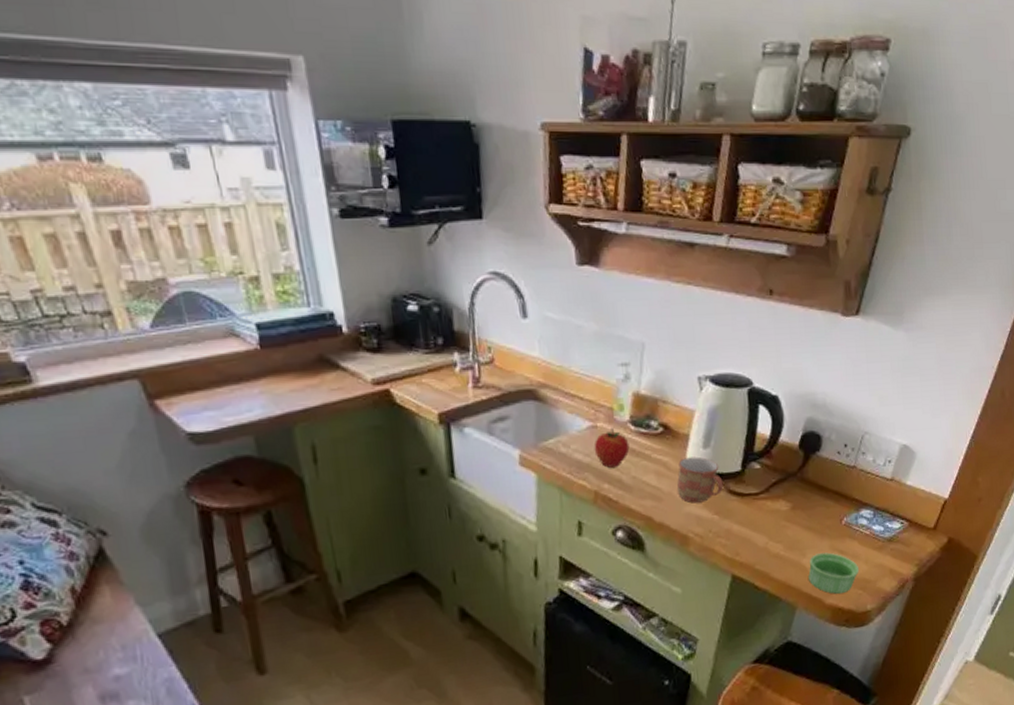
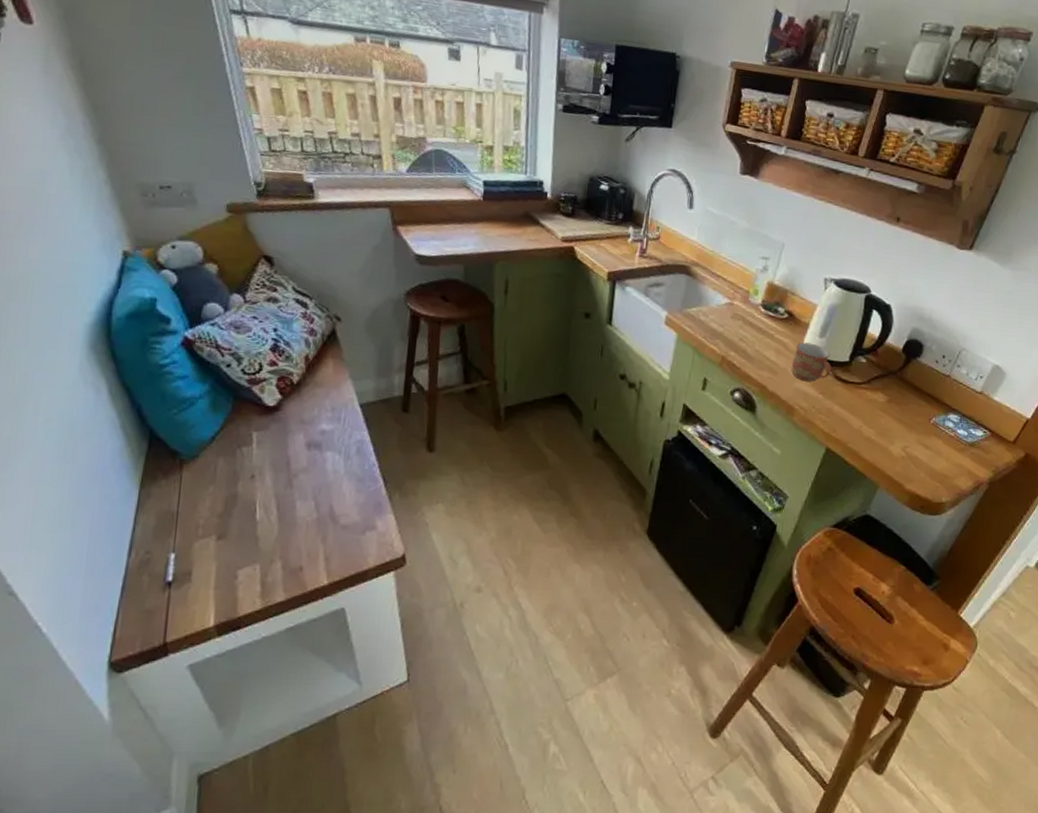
apple: present [594,428,630,468] -> none [728,308,758,340]
ramekin: present [808,552,860,594] -> none [893,444,940,483]

